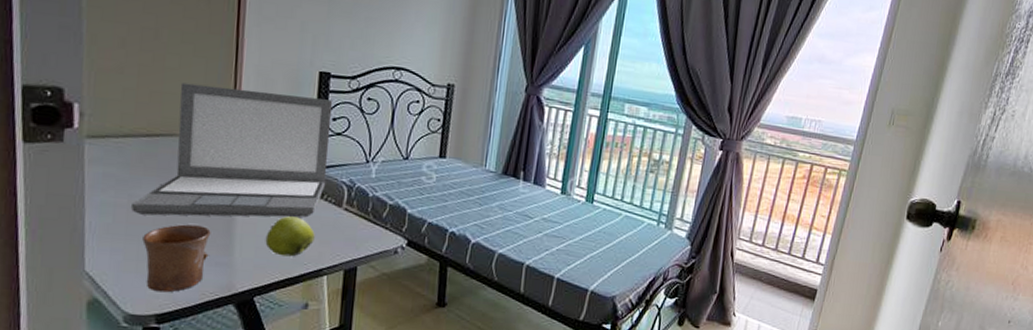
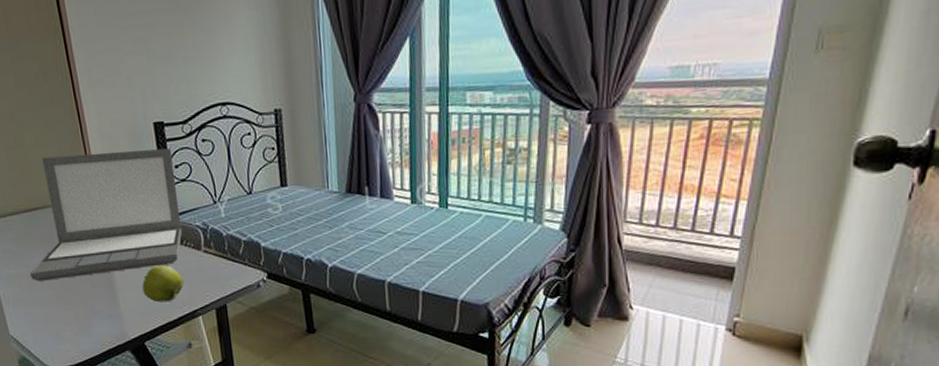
mug: present [142,224,211,293] -> none [45,284,100,346]

